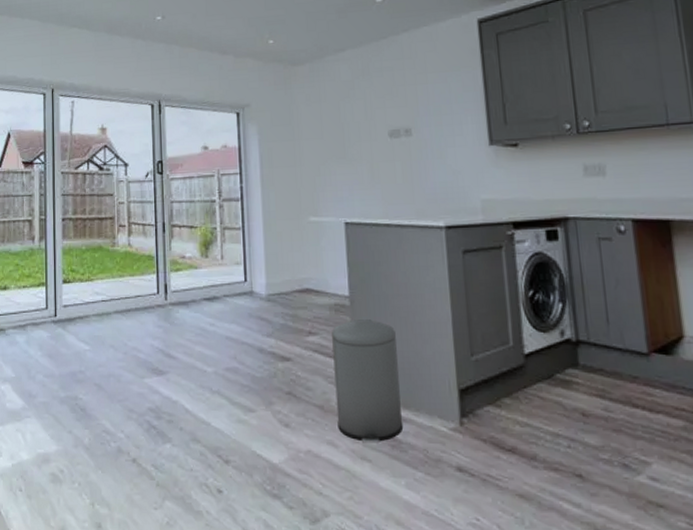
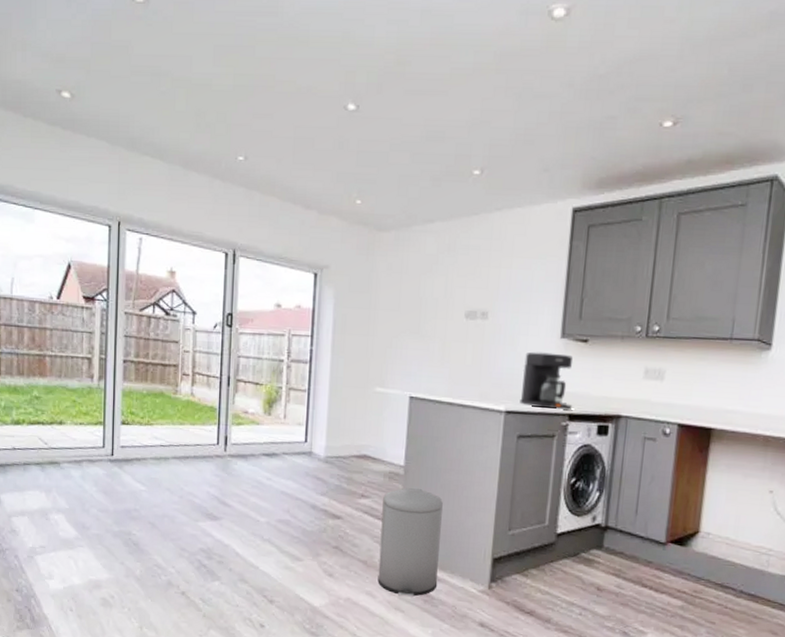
coffee maker: none [456,161,514,220] -> present [520,351,573,411]

